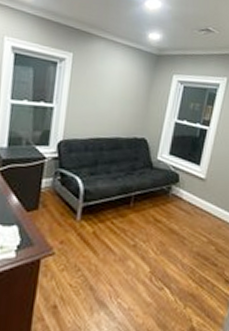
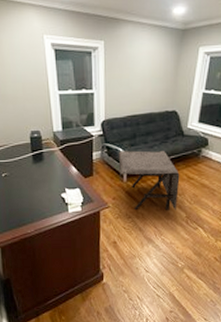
side table: none [72,180,146,264] -> present [118,150,180,211]

